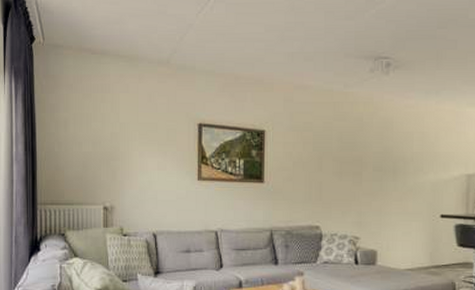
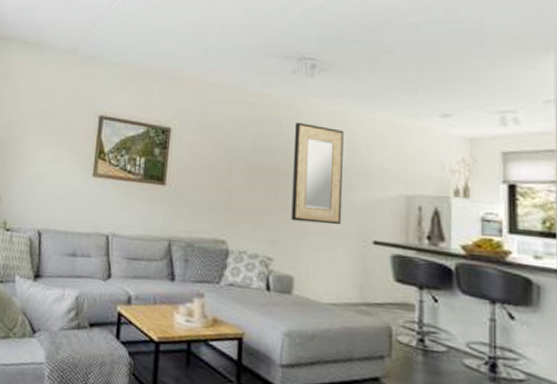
home mirror: none [373,117,415,204] -> present [291,122,344,225]

